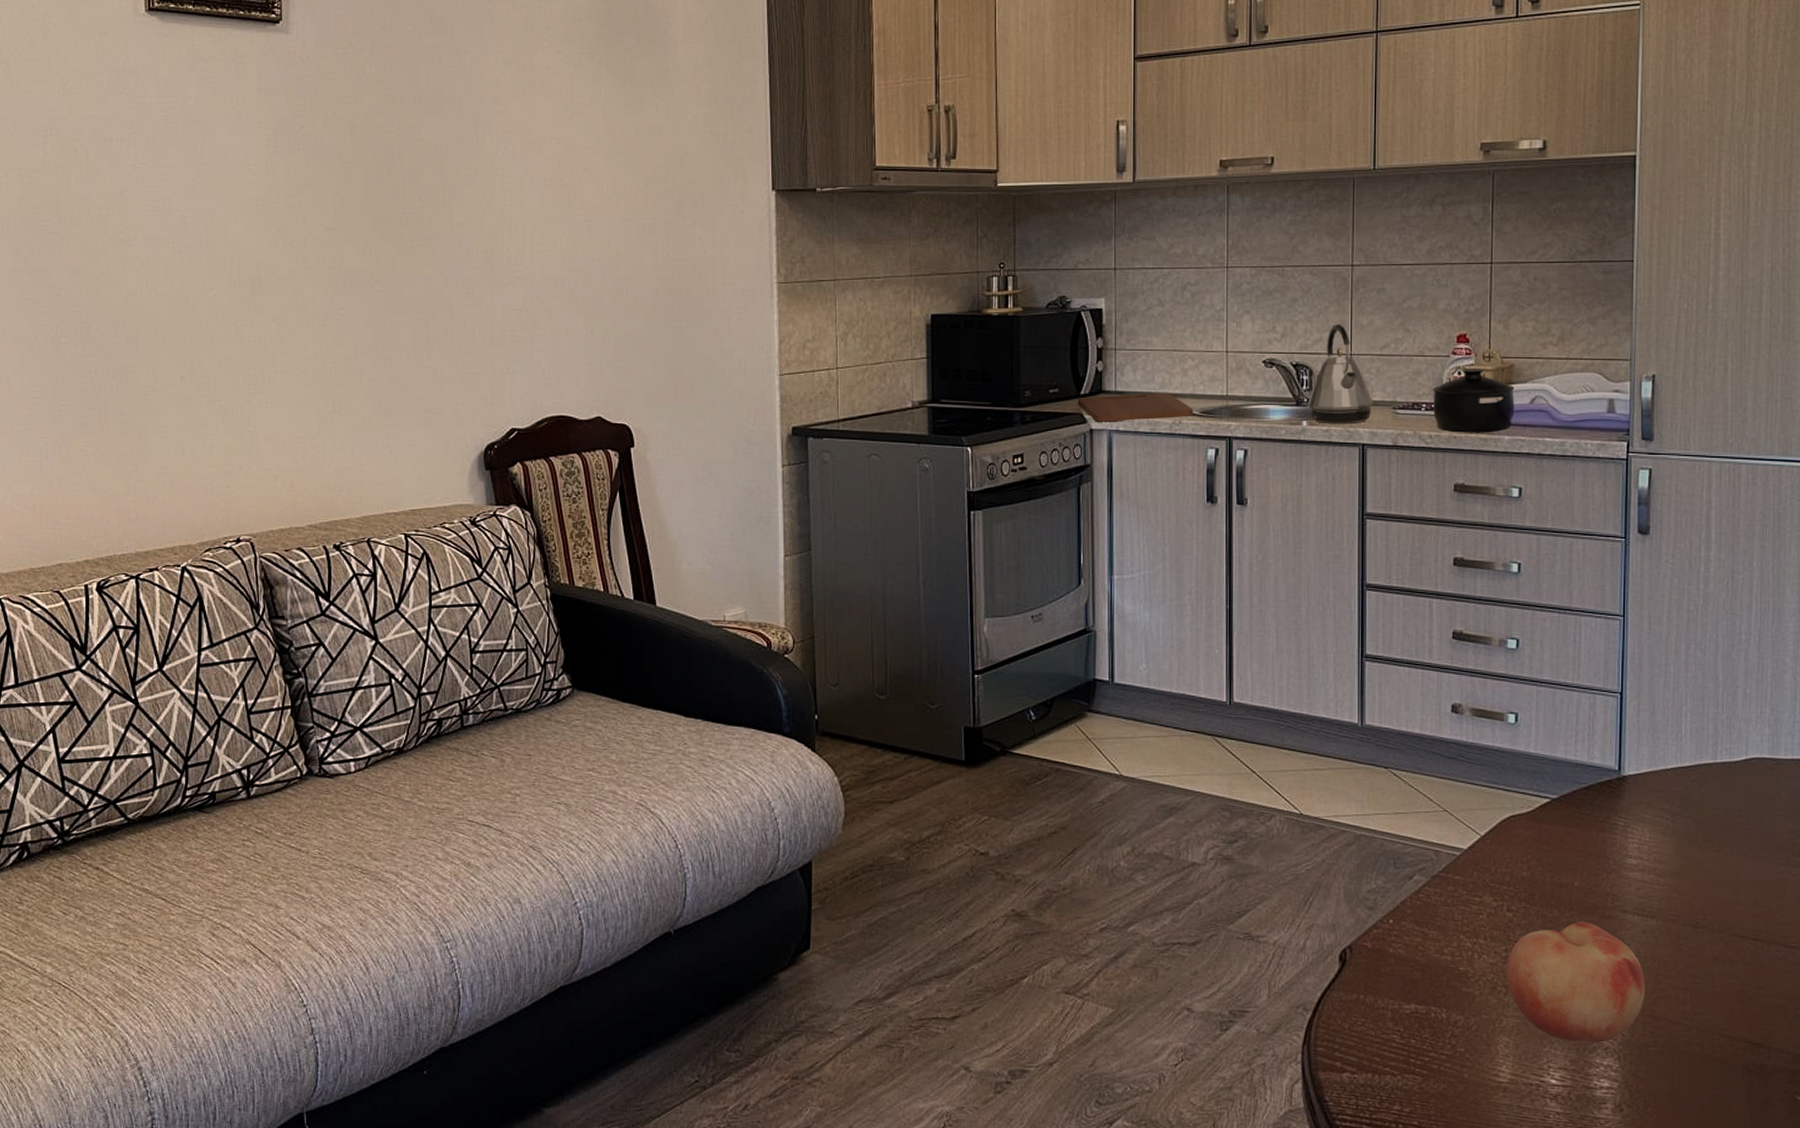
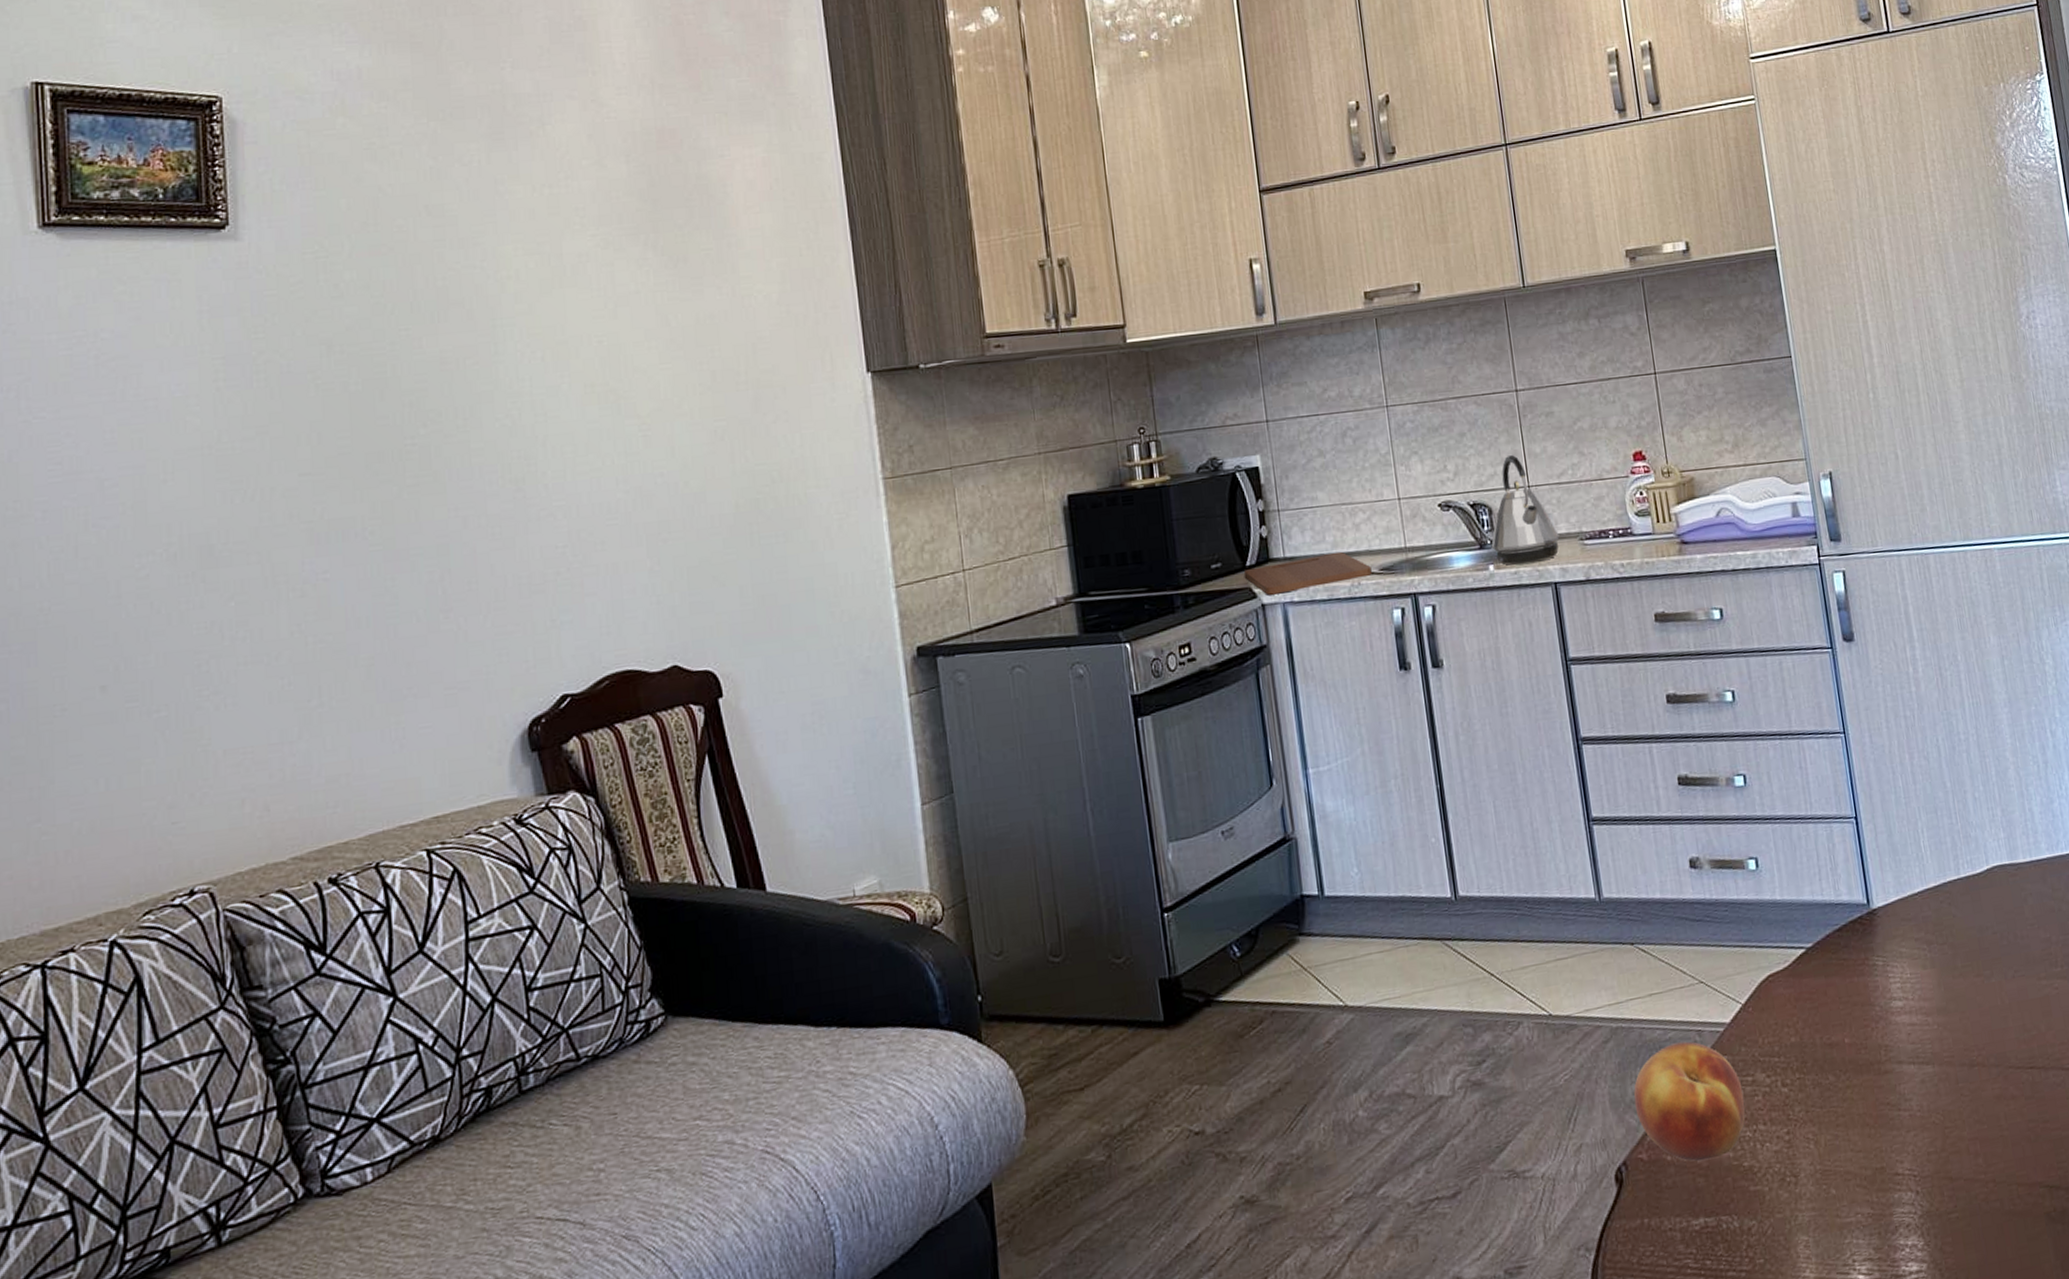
fruit: none [1367,857,1470,959] -> present [1633,1041,1746,1162]
saucepan: present [1432,369,1515,433] -> none [1617,486,1703,558]
fruit: present [1505,922,1646,1043] -> none [1791,1082,1937,1226]

